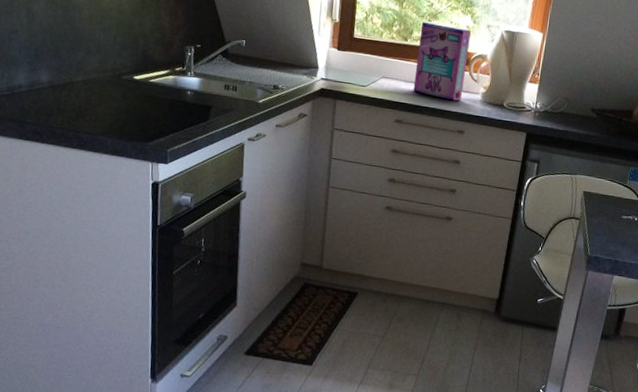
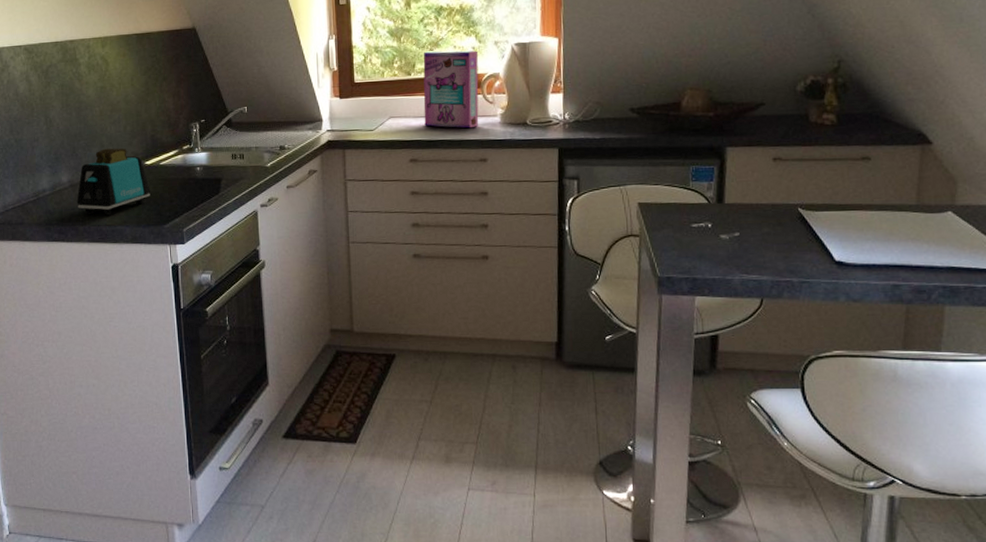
toaster: none [56,54,137,124] -> present [76,148,150,216]

